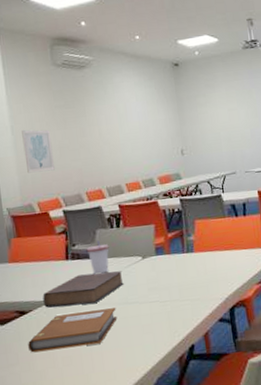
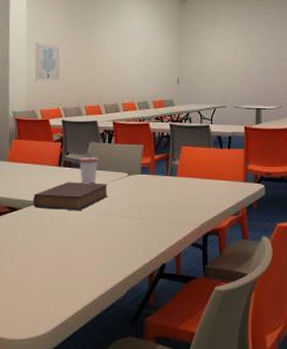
notebook: present [28,308,117,353] -> none [14,217,98,249]

